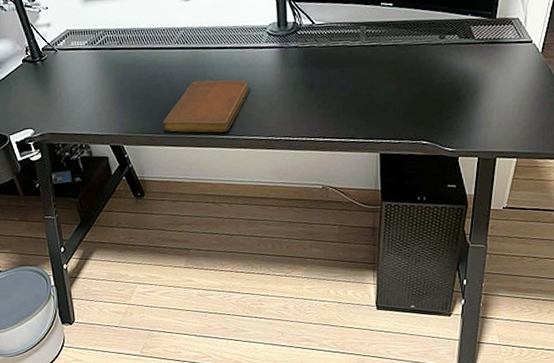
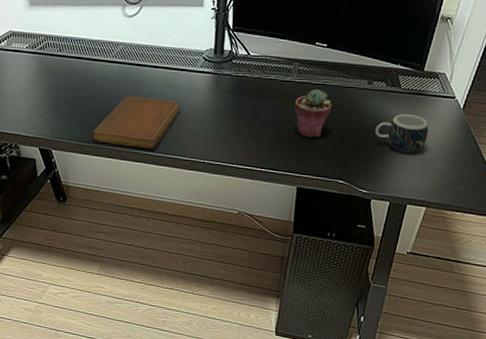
potted succulent: none [367,51,406,102] -> present [294,89,332,138]
mug: none [453,64,509,105] -> present [375,114,429,153]

